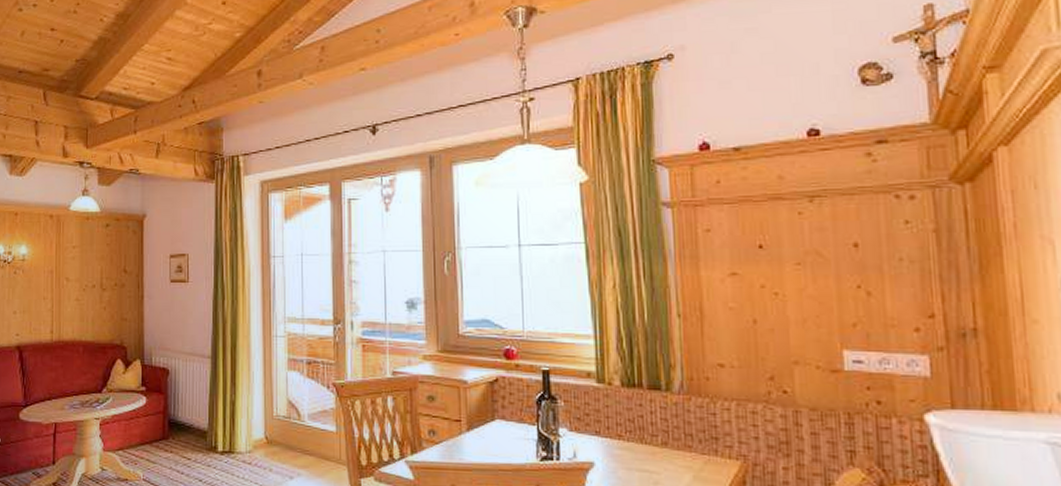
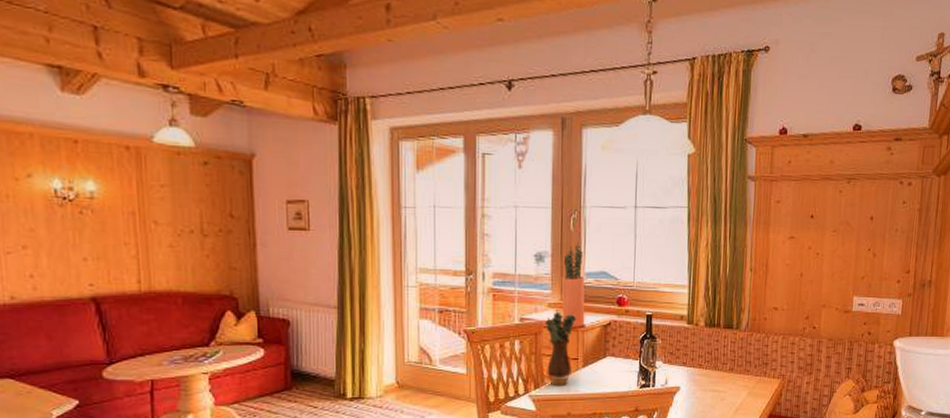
vase: none [420,361,457,451] -> present [545,308,577,385]
vase: none [437,287,467,385] -> present [561,242,585,329]

